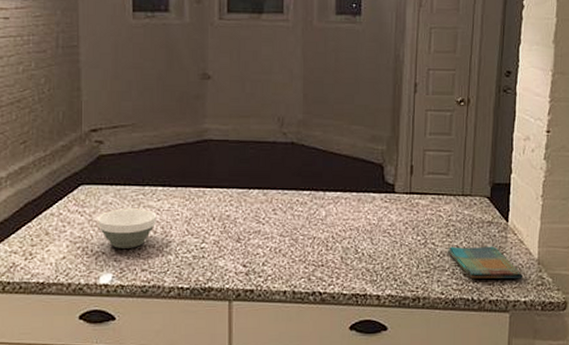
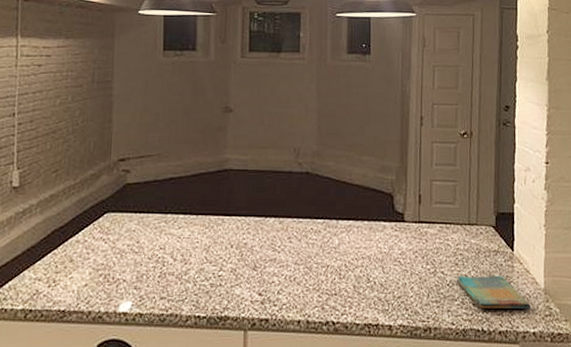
bowl: present [97,208,157,248] -> none [120,236,177,276]

